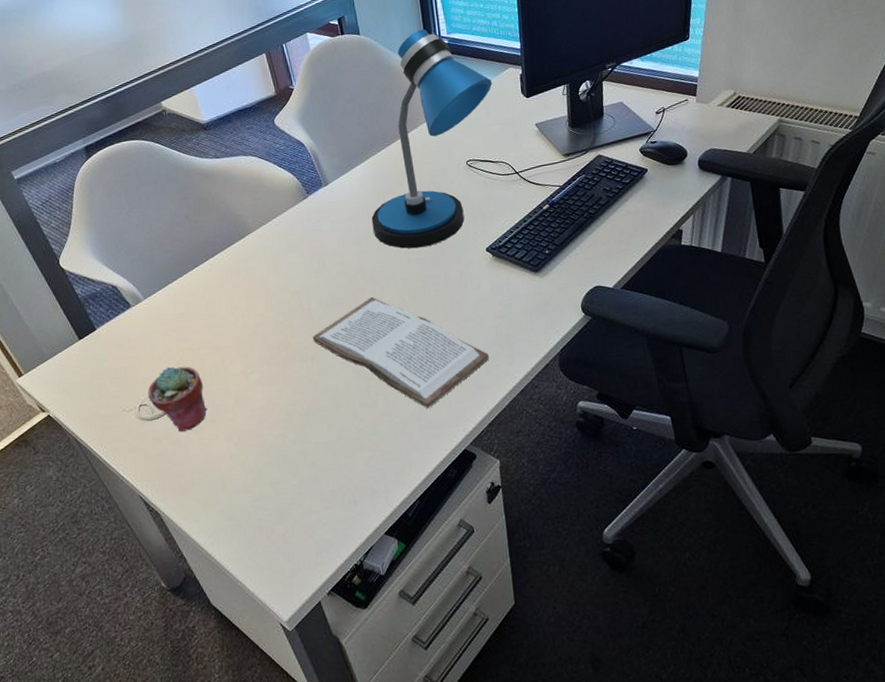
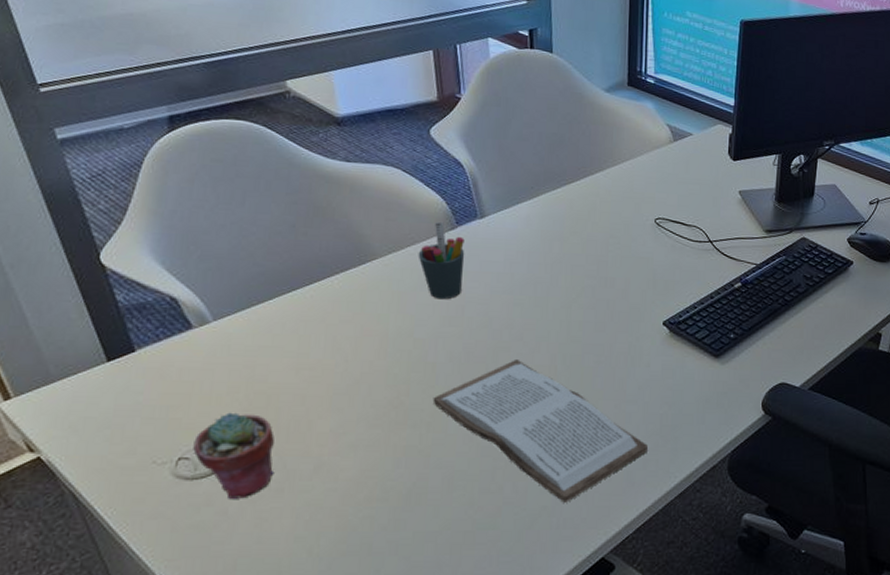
pen holder: none [282,194,320,258] -> present [418,221,465,300]
desk lamp: present [371,29,492,249] -> none [531,61,697,310]

